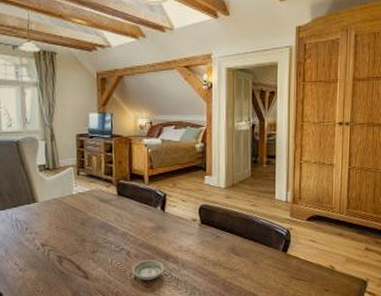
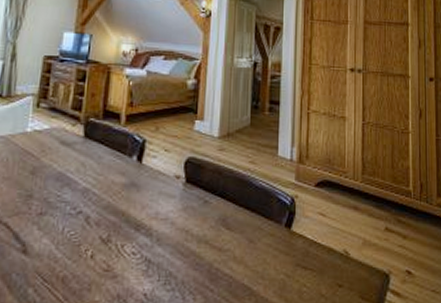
saucer: present [131,260,165,280] -> none [88,230,133,260]

